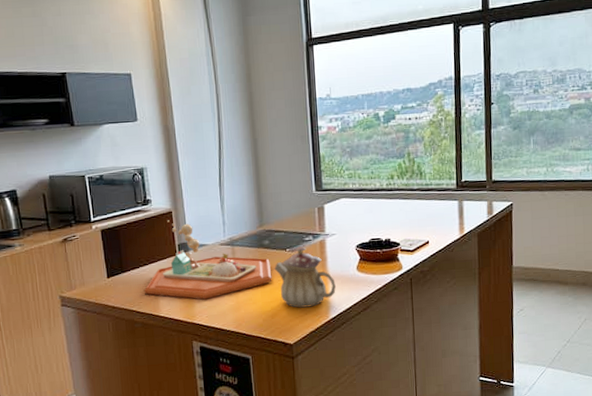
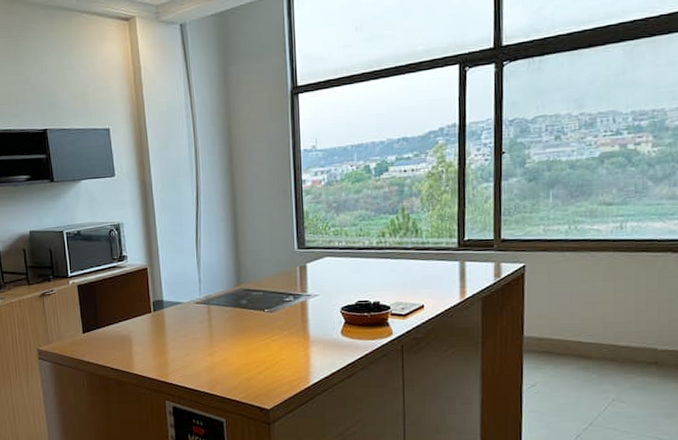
food tray: present [144,220,272,300] -> none [119,277,249,359]
teapot: present [274,246,336,308] -> none [251,307,318,372]

